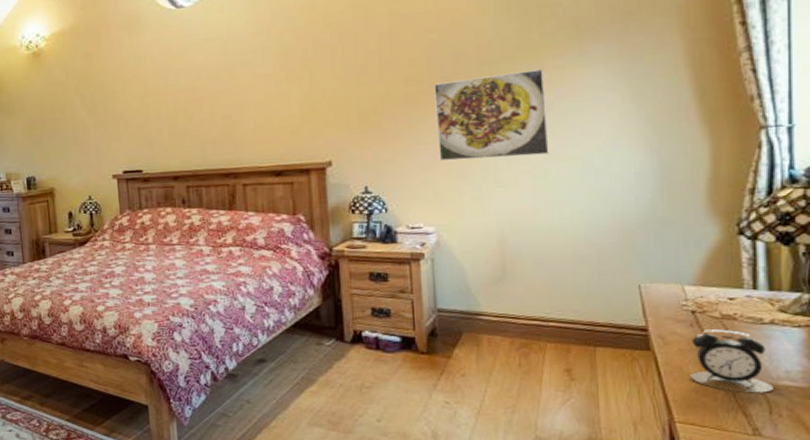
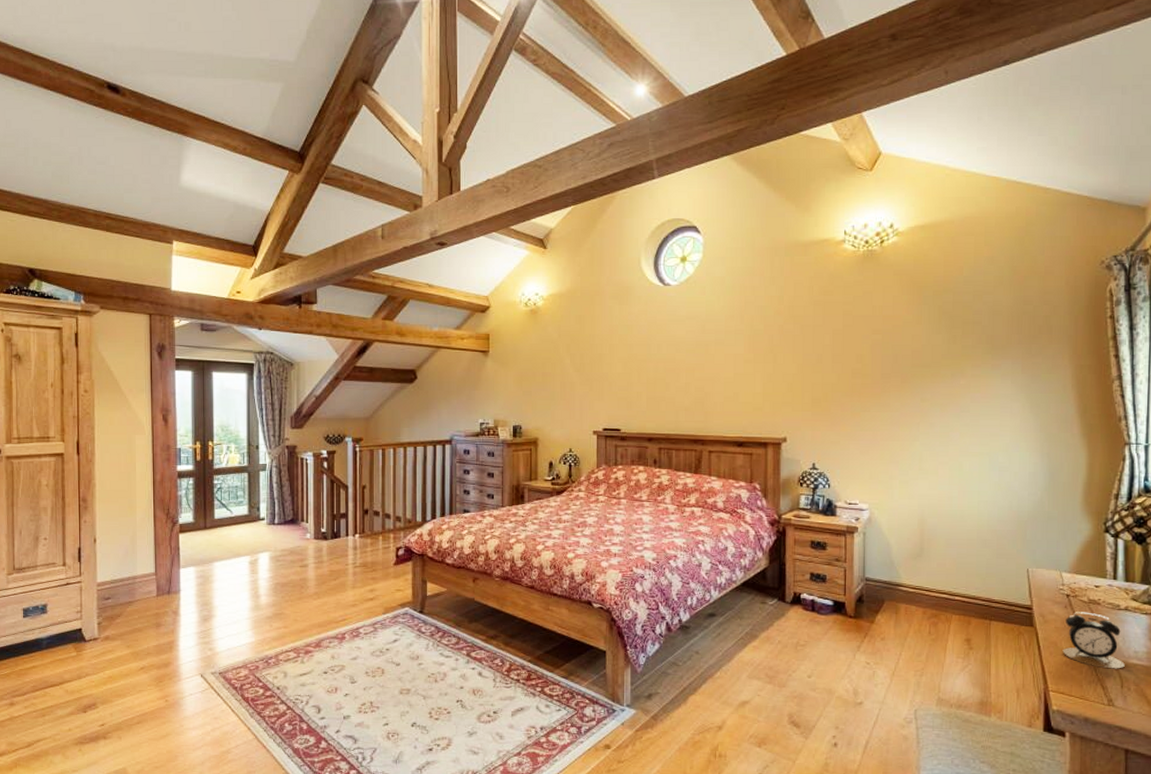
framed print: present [434,68,549,162] -> none [875,375,965,449]

